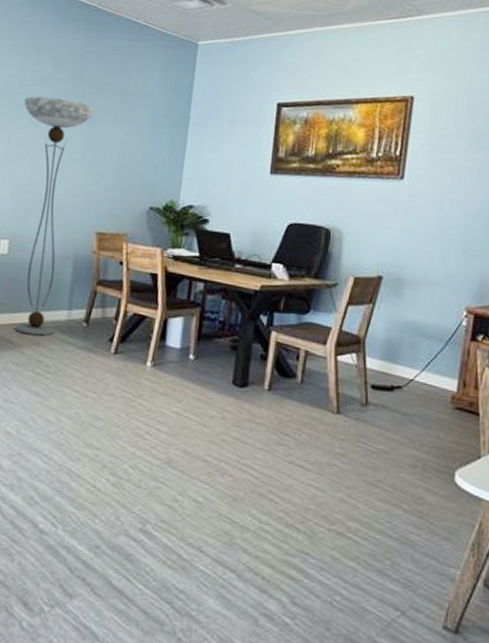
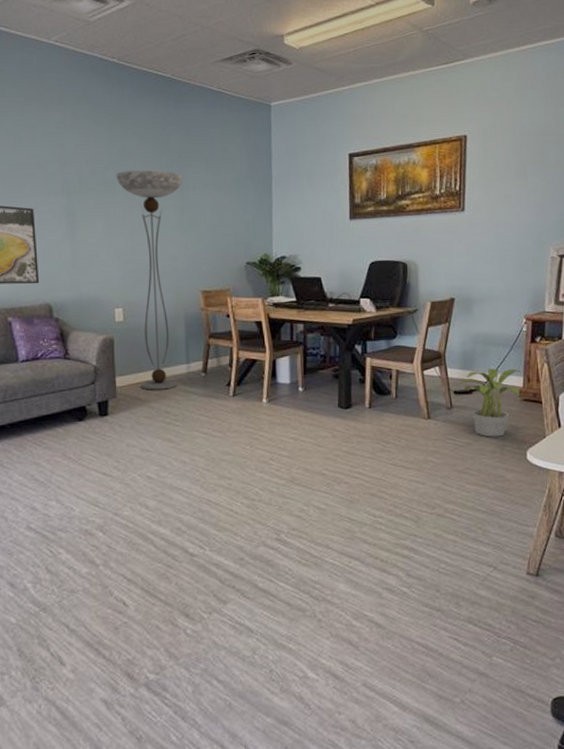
potted plant: none [374,364,457,449] -> present [455,368,522,437]

